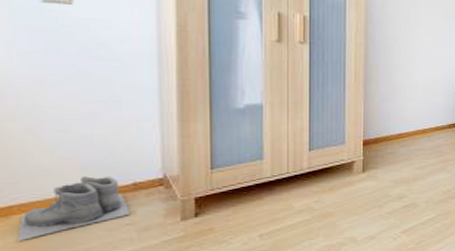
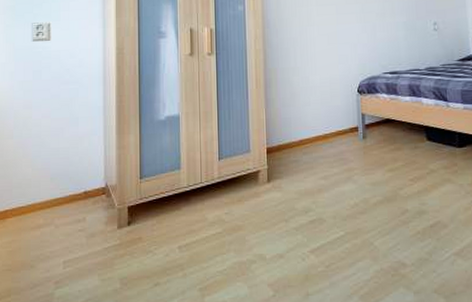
boots: present [18,176,131,241] -> none [9,185,82,241]

